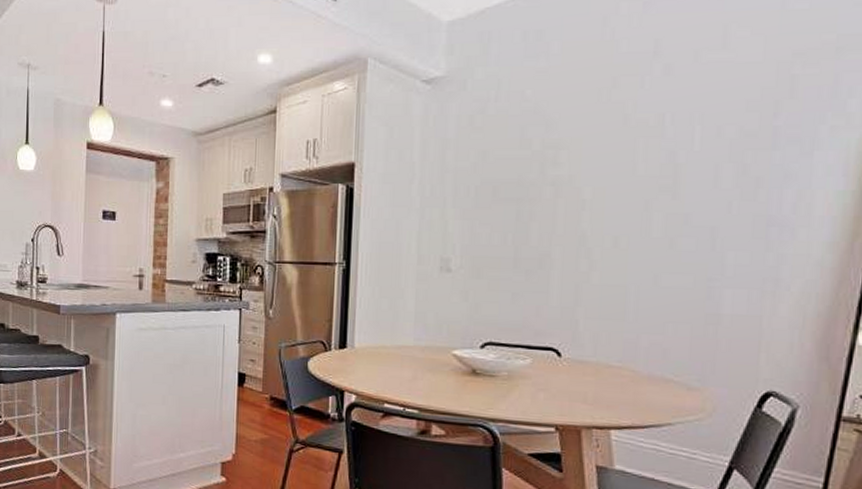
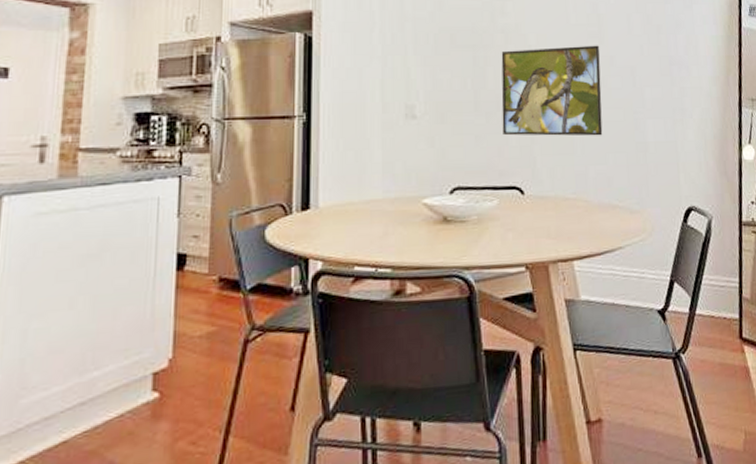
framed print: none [543,200,673,303] -> present [501,45,603,136]

